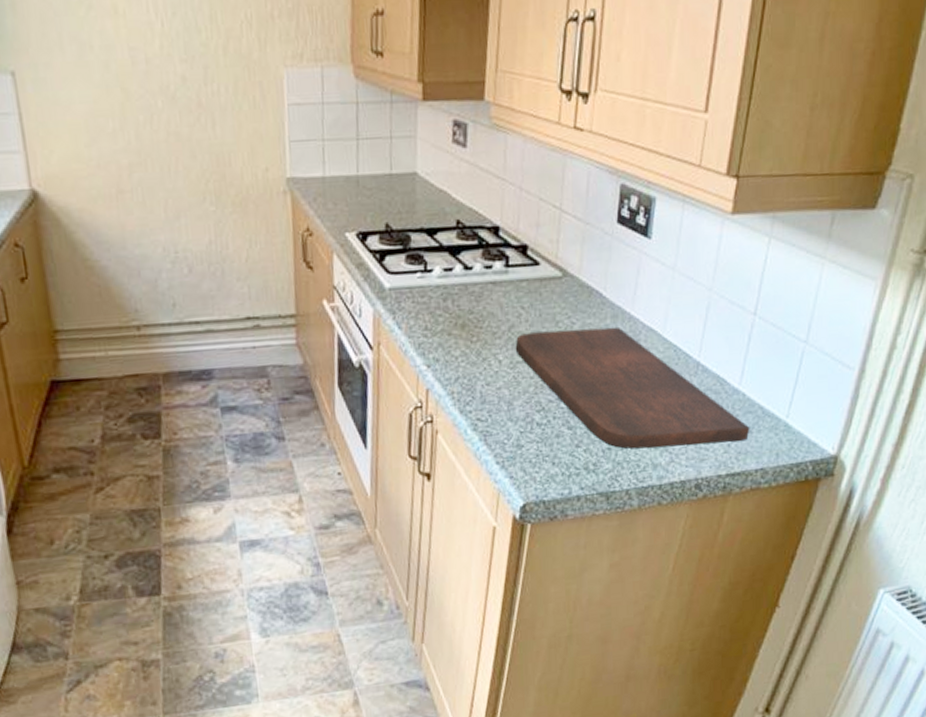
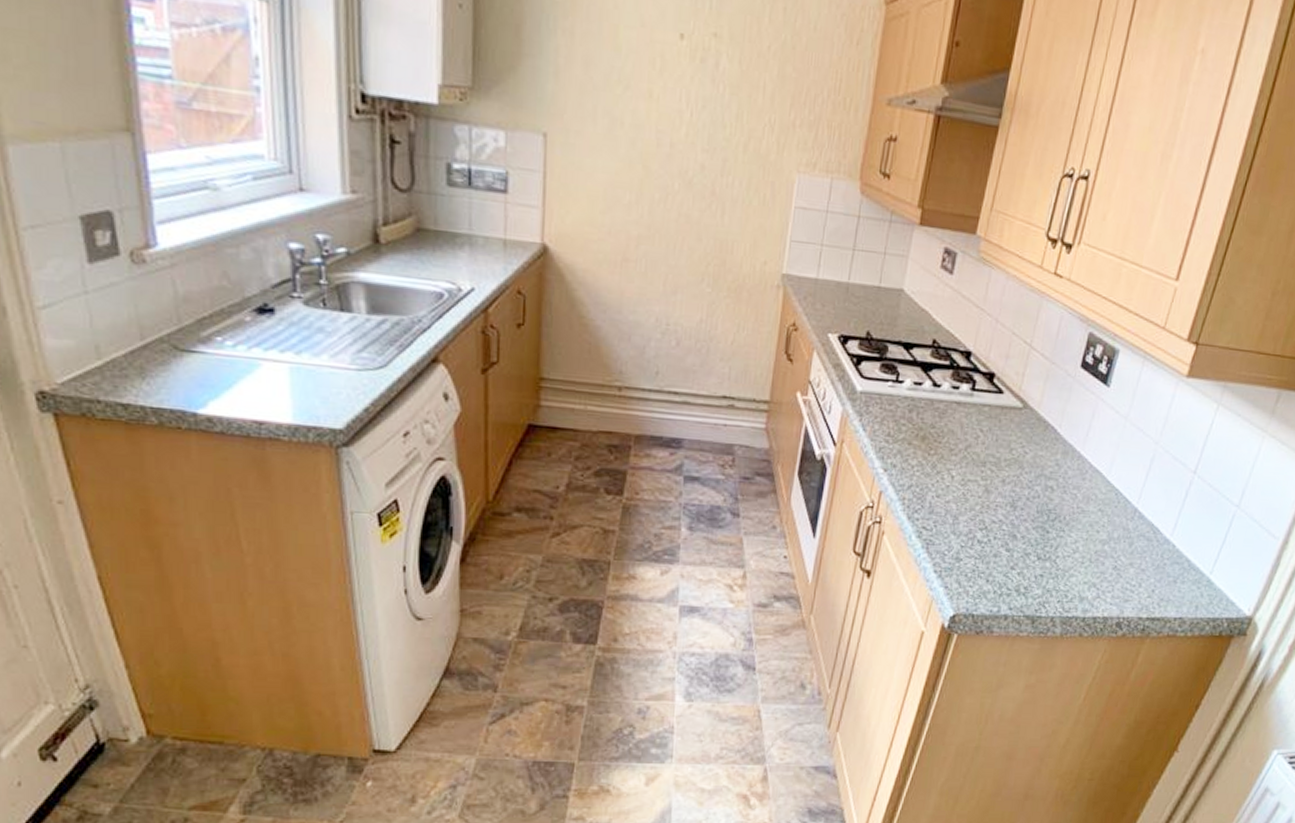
cutting board: present [515,326,750,449] -> none [968,454,1175,588]

